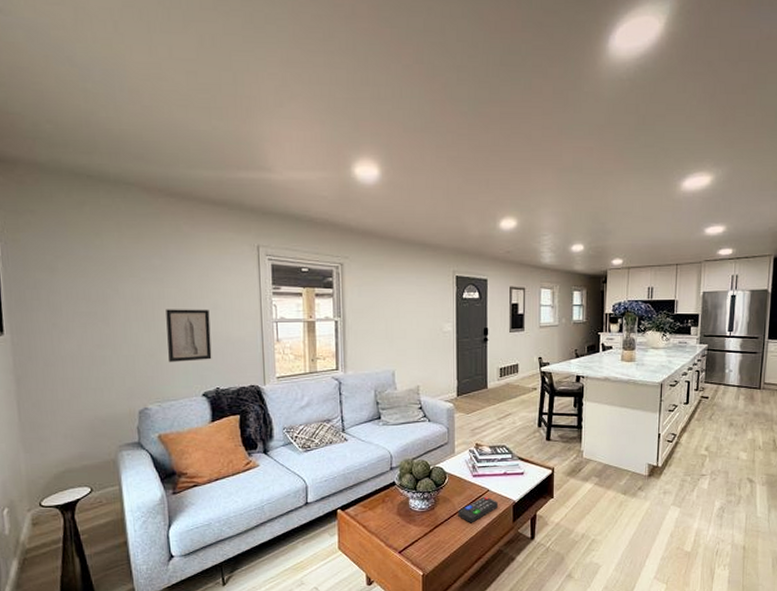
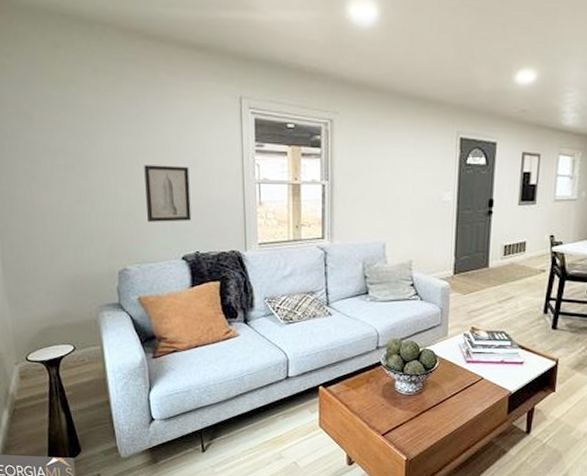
remote control: present [458,496,499,523] -> none [447,384,493,412]

